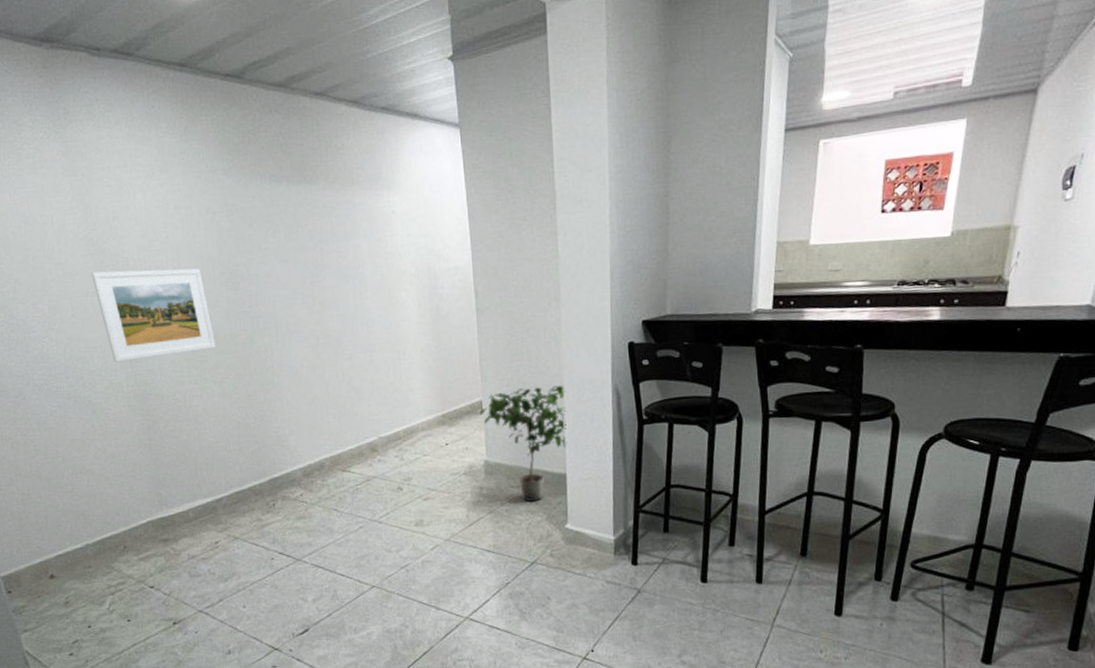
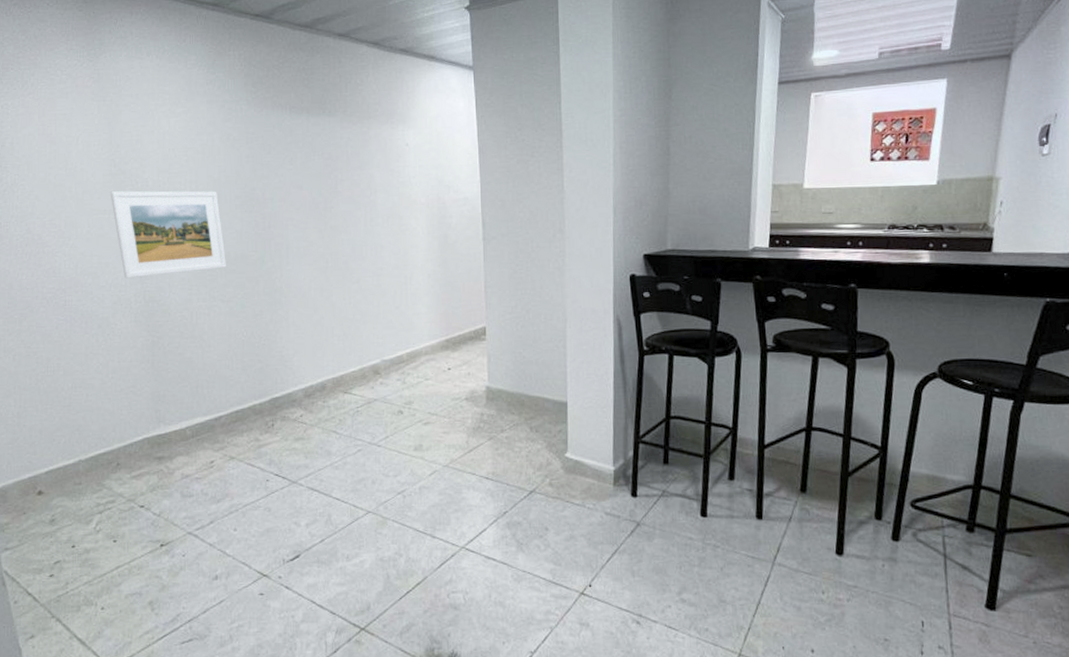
potted plant: present [479,385,567,501] -> none [482,314,569,429]

